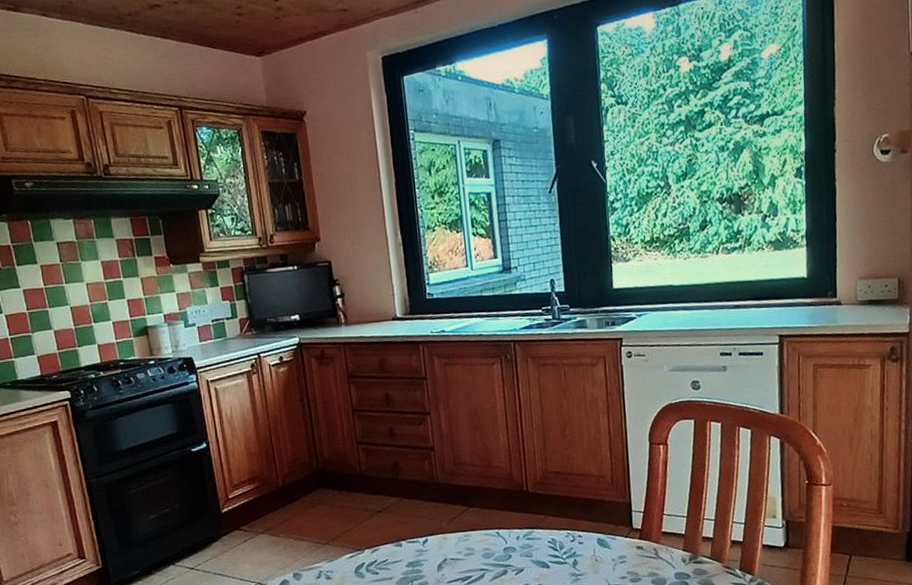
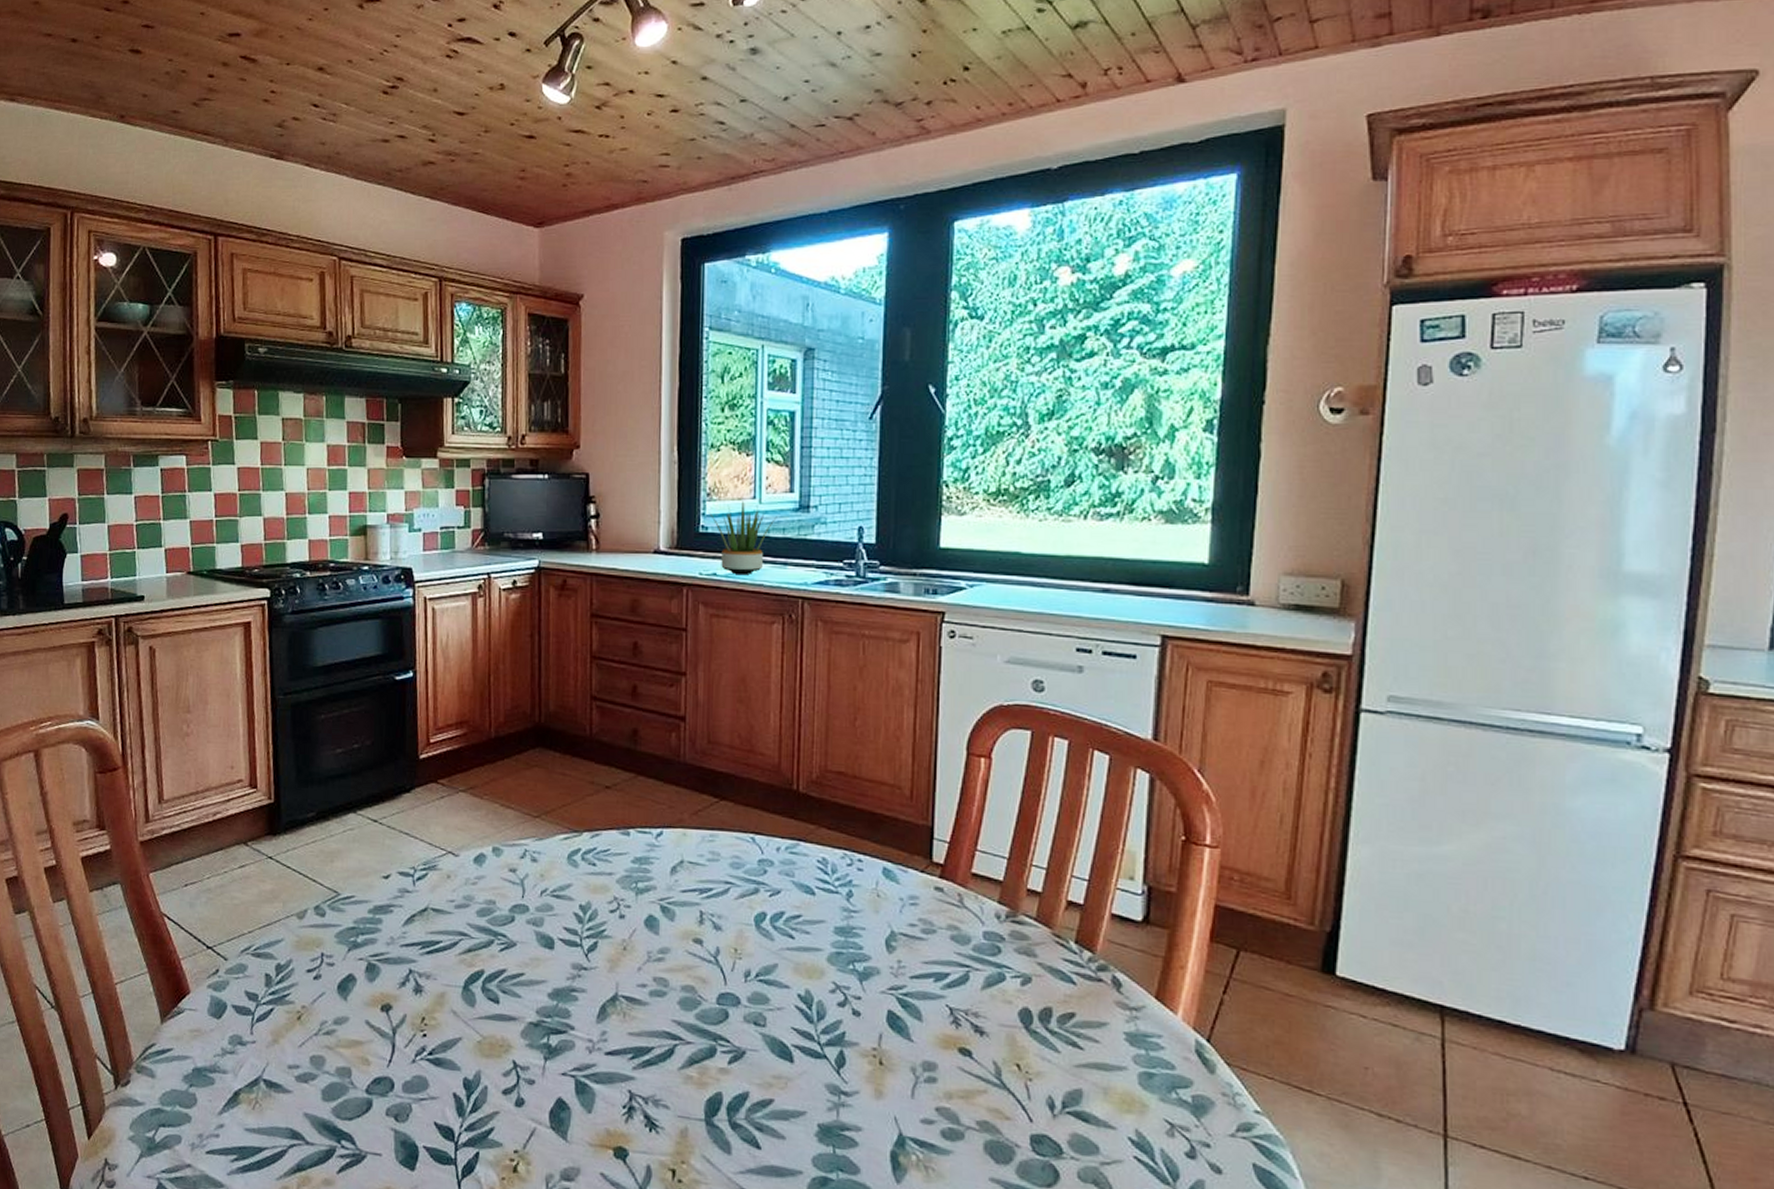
potted plant: none [433,269,488,329] -> present [709,501,779,574]

